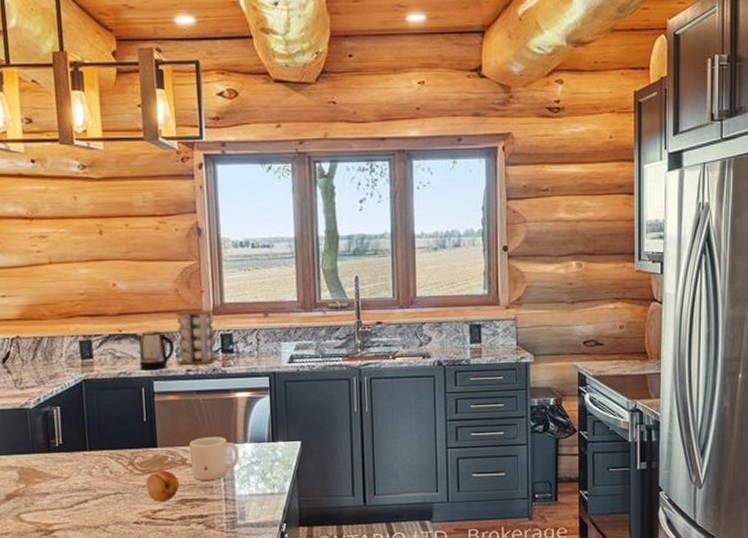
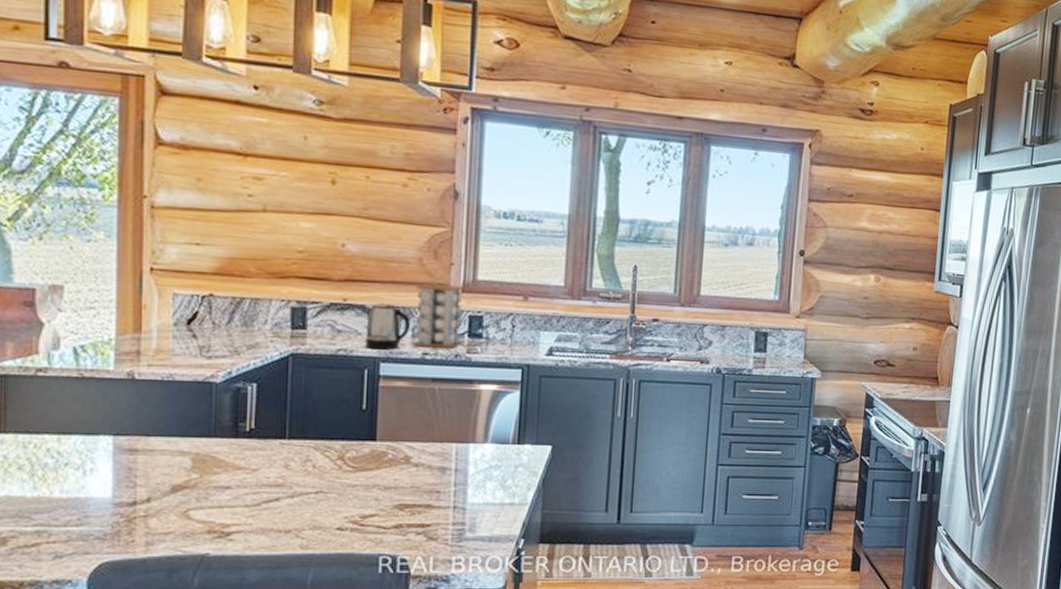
fruit: present [146,470,180,502] -> none [357,468,400,505]
mug: present [189,437,240,480] -> none [415,433,477,483]

